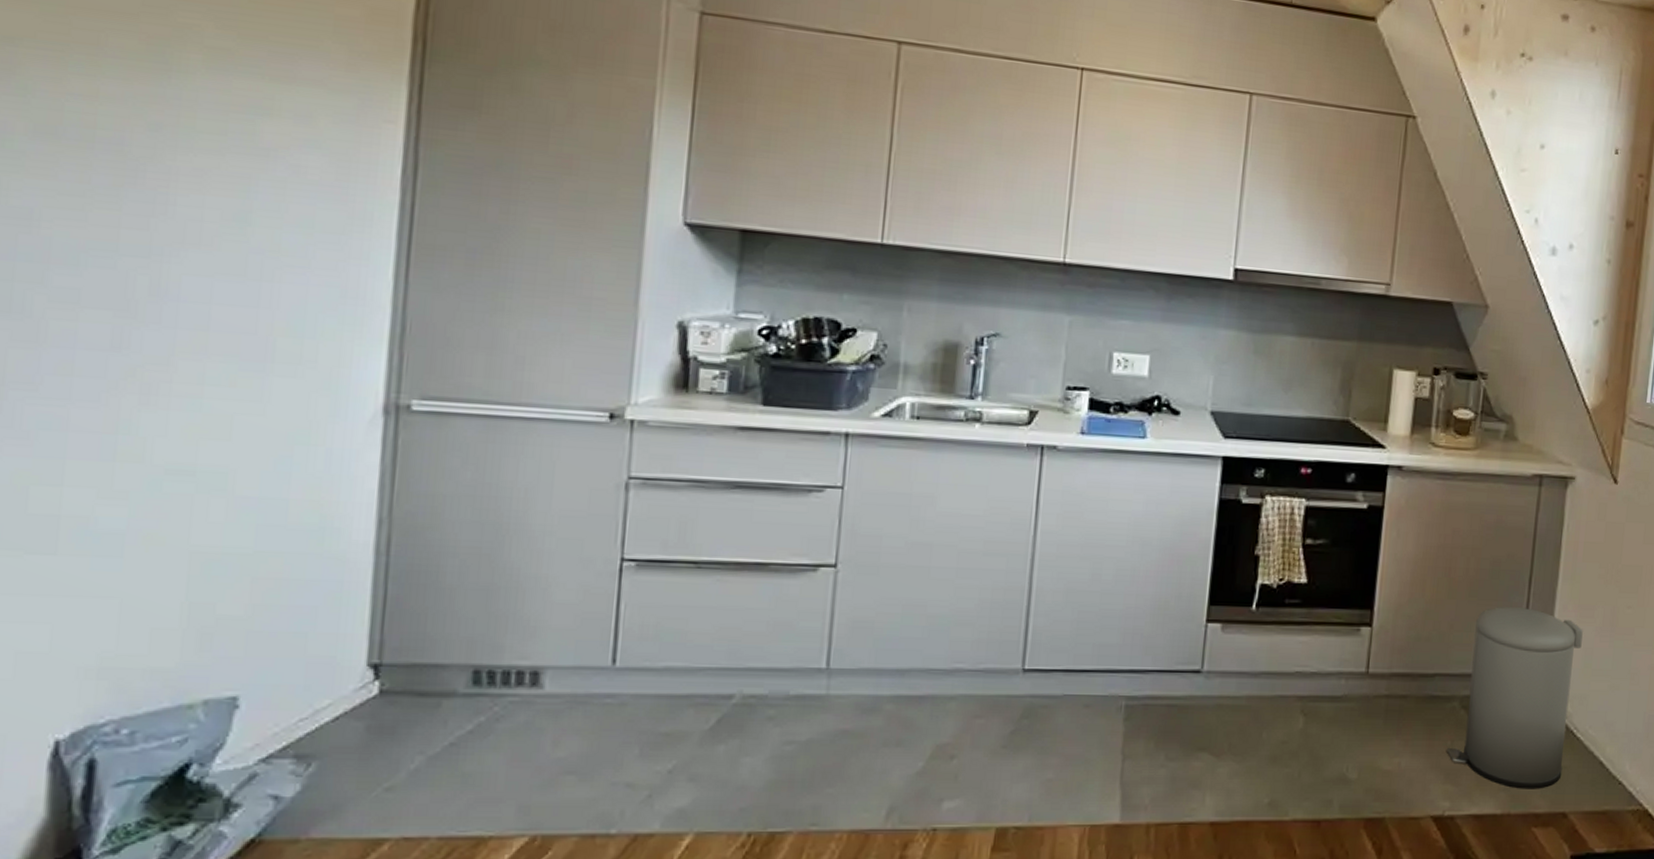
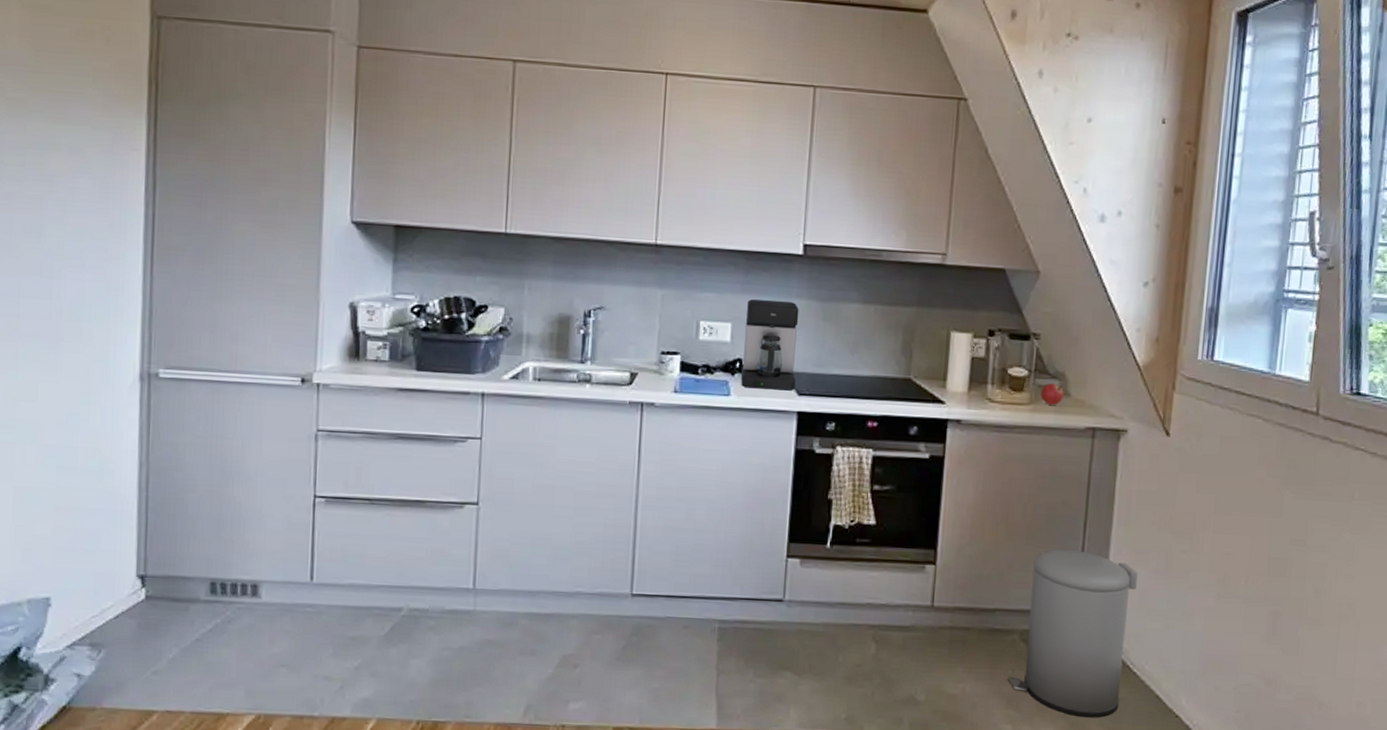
coffee maker: none [1158,329,1228,433] -> present [740,299,799,391]
fruit: none [1487,427,1512,451] -> present [1041,383,1065,406]

